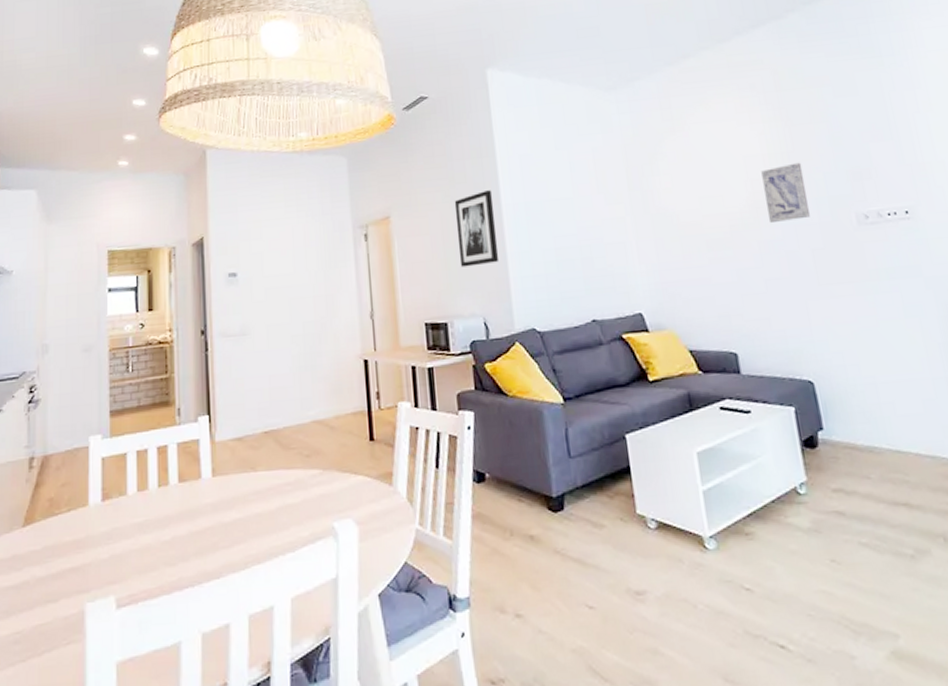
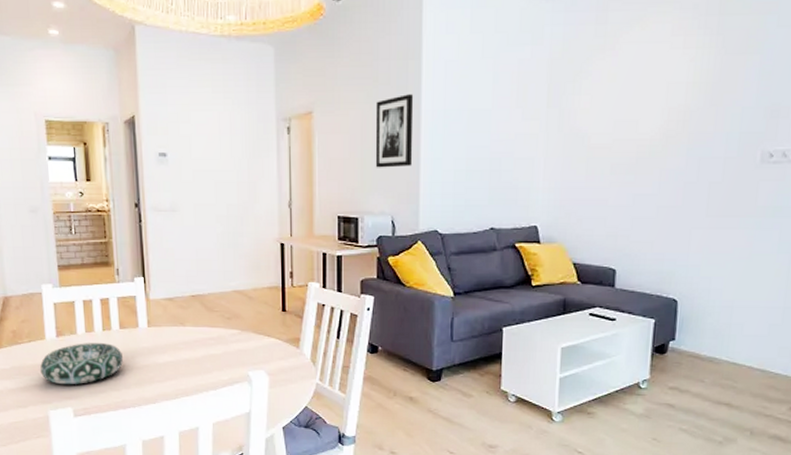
decorative bowl: none [79,503,182,565] -> present [40,343,124,385]
wall art: present [761,162,810,222] -> none [675,94,724,152]

